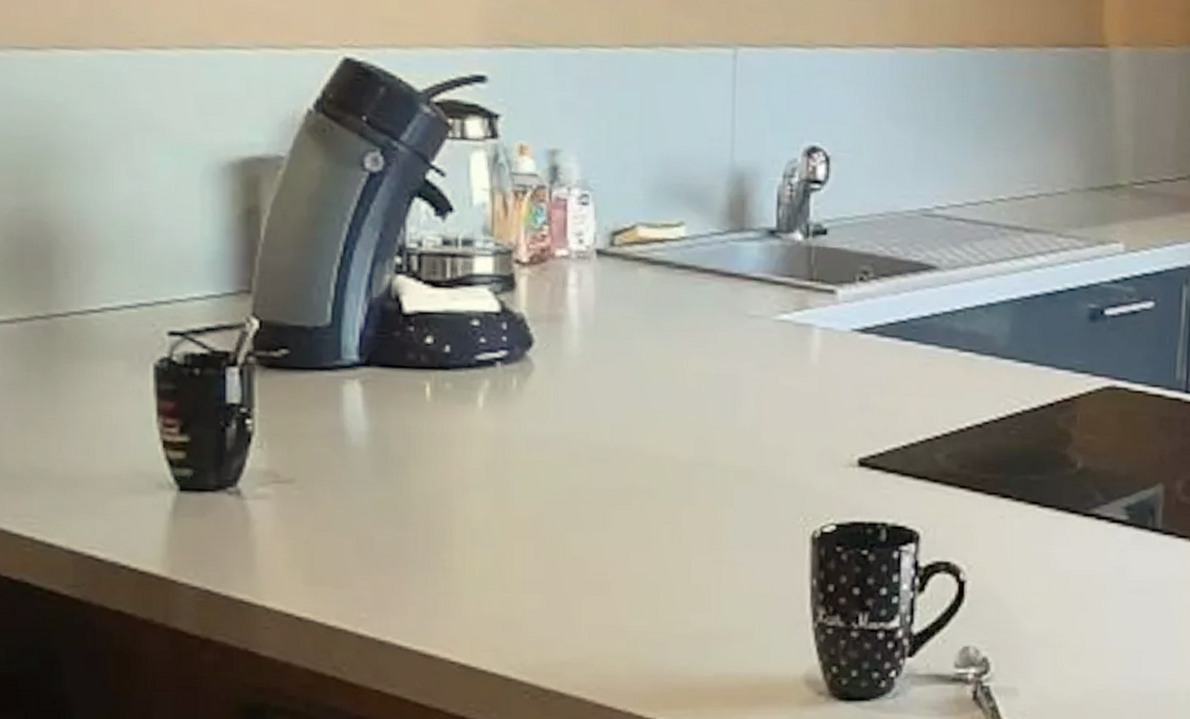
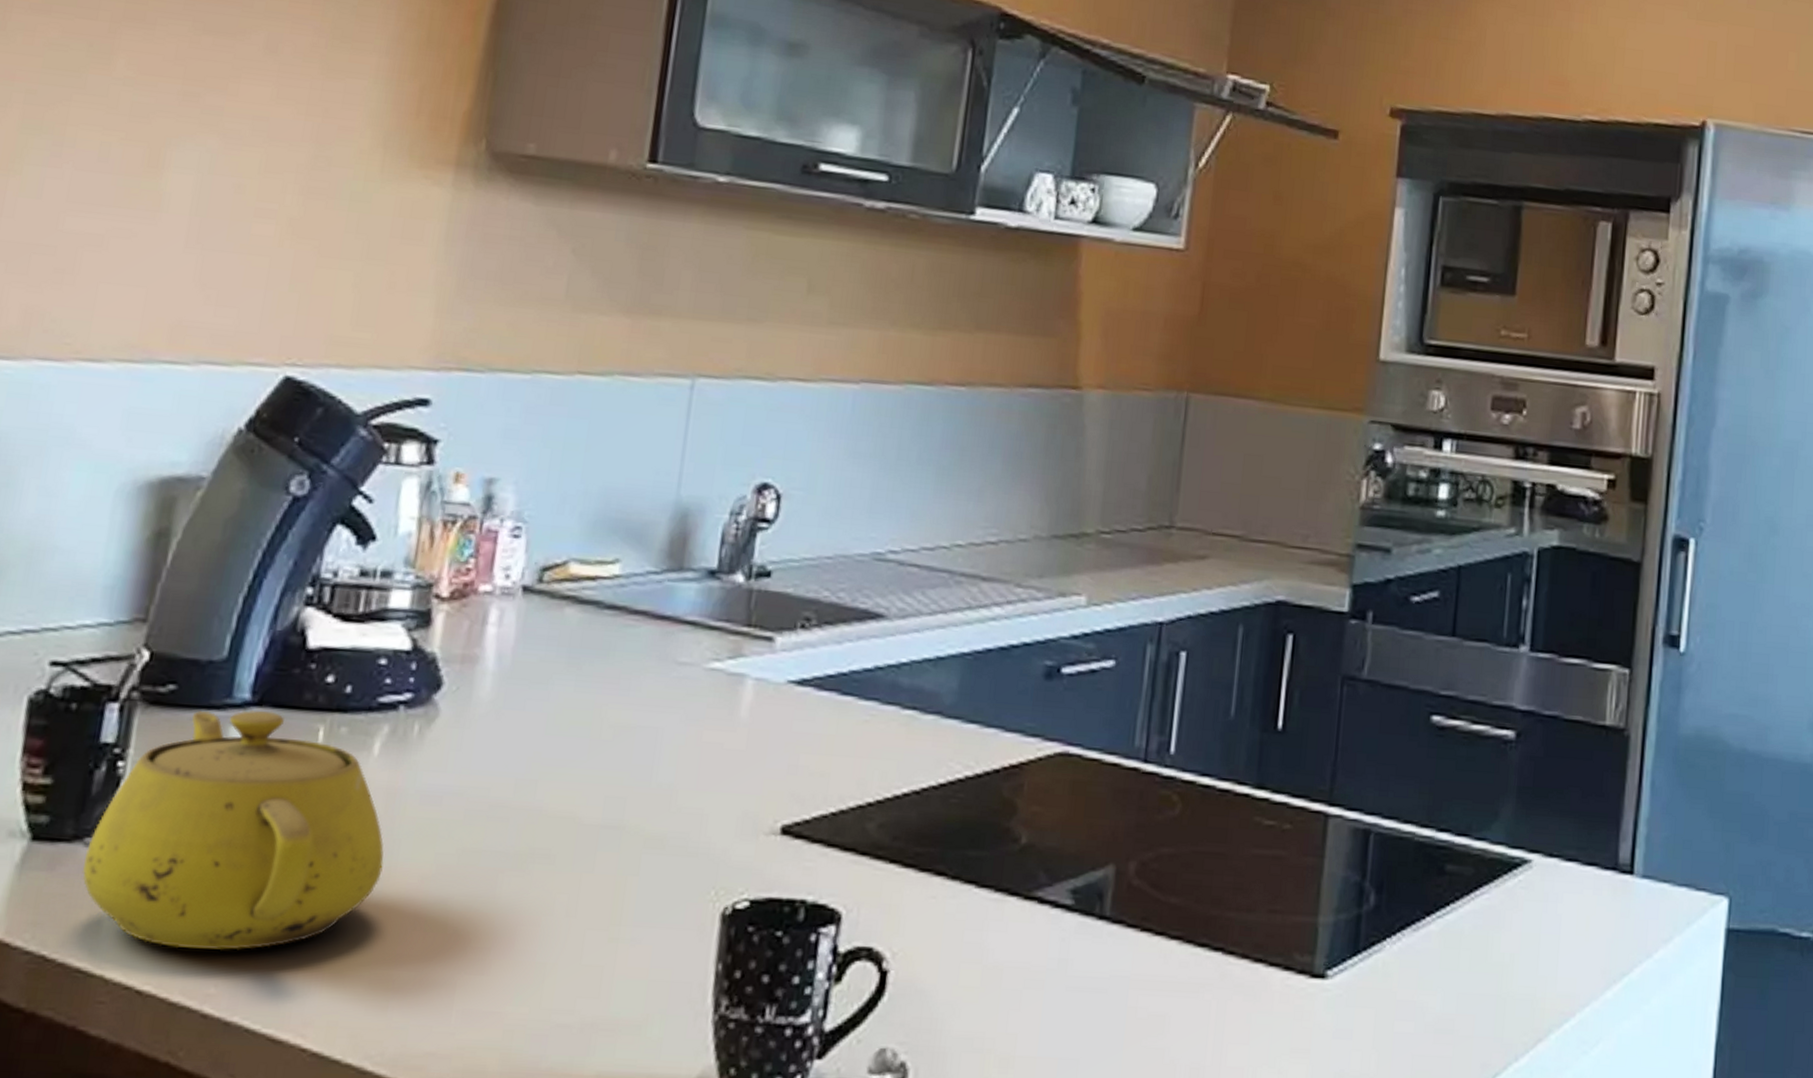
teapot: none [230,370,501,581] -> present [81,710,384,951]

